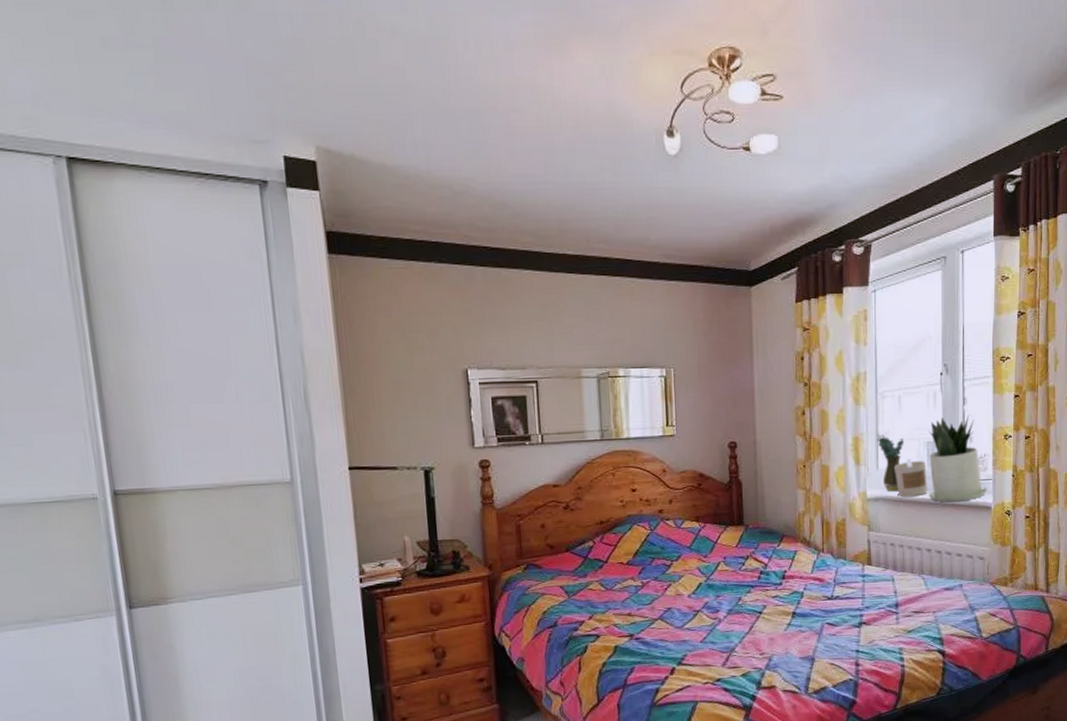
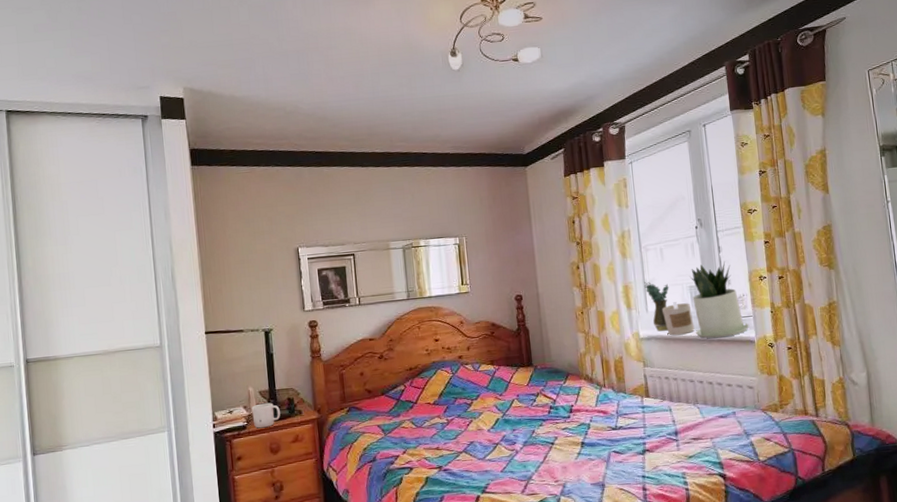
mug: none [407,555,443,585] -> present [251,402,281,429]

